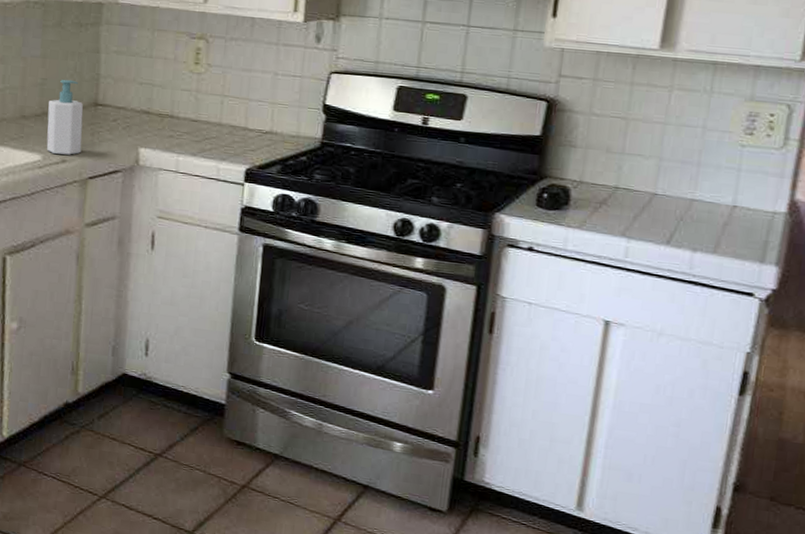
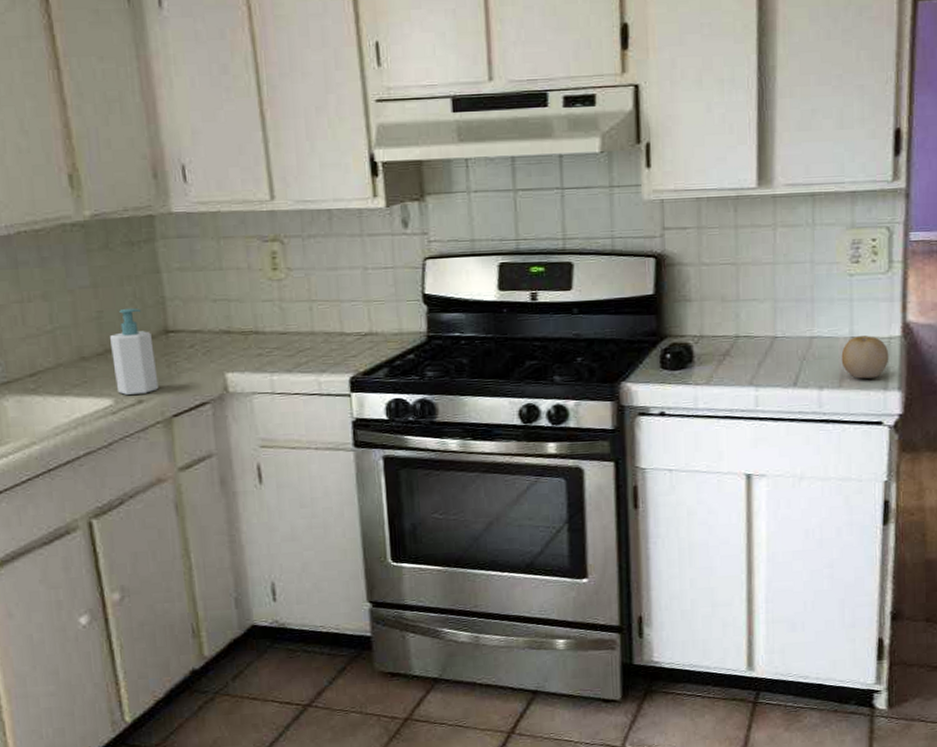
fruit: none [719,206,771,250] -> present [841,336,889,379]

